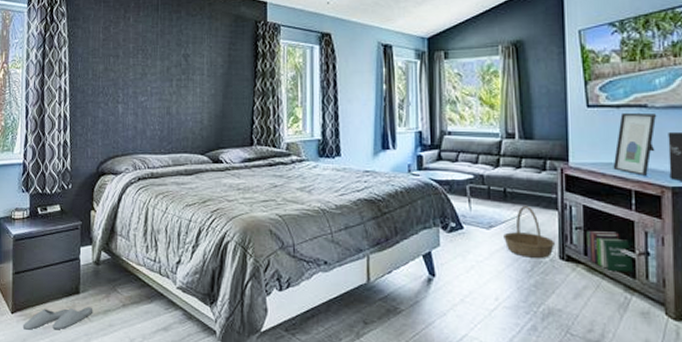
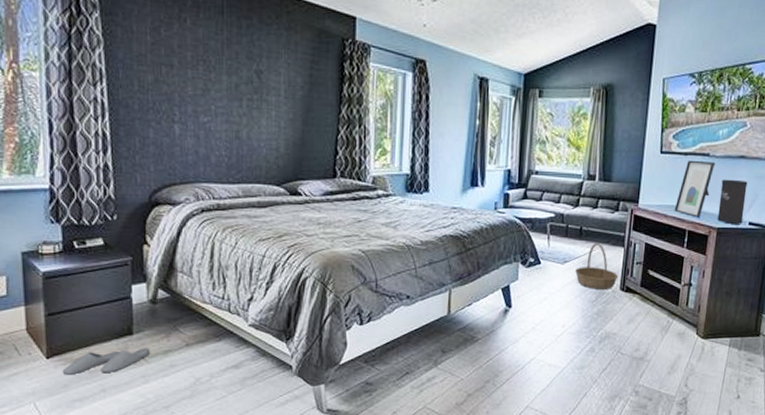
books: present [587,231,634,273] -> none [643,266,679,301]

